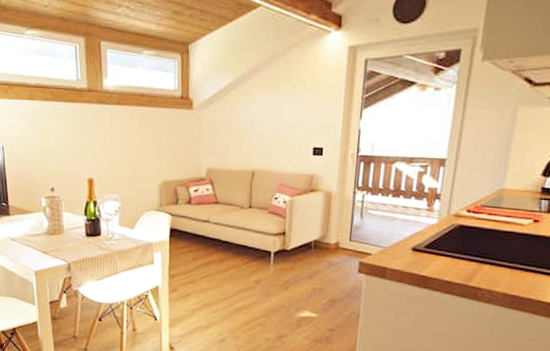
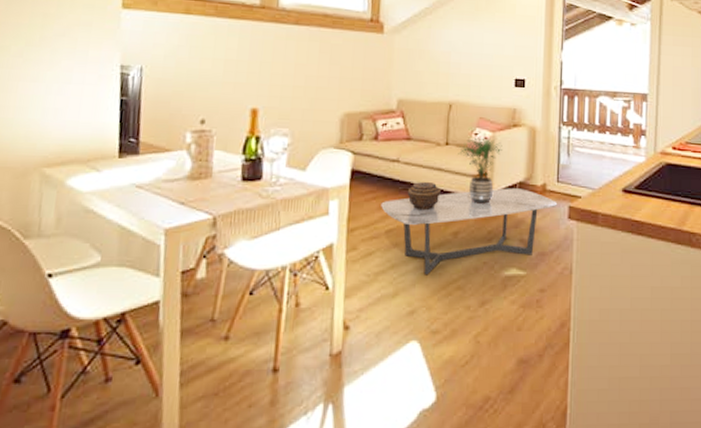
coffee table: none [195,245,349,313] -> present [381,188,558,276]
decorative container: none [217,238,245,263] -> present [407,181,441,211]
potted plant: none [260,201,300,258] -> present [458,137,502,204]

